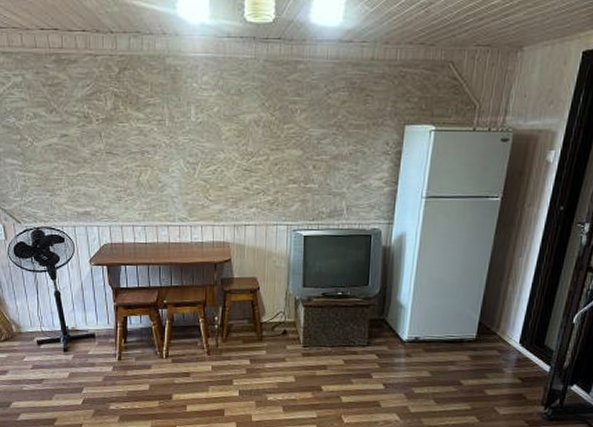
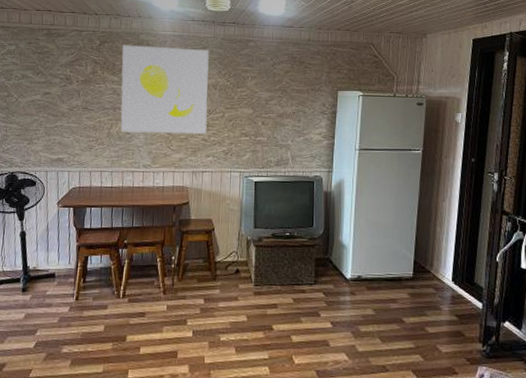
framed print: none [146,72,250,182] -> present [120,45,209,134]

